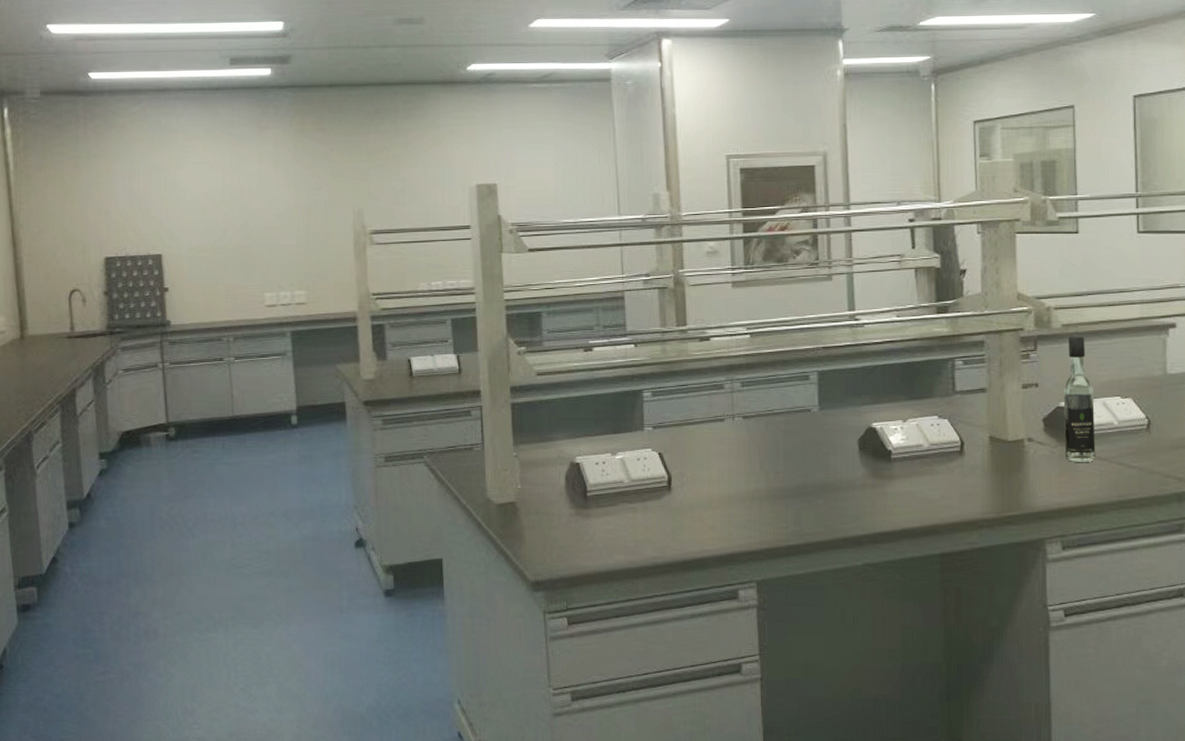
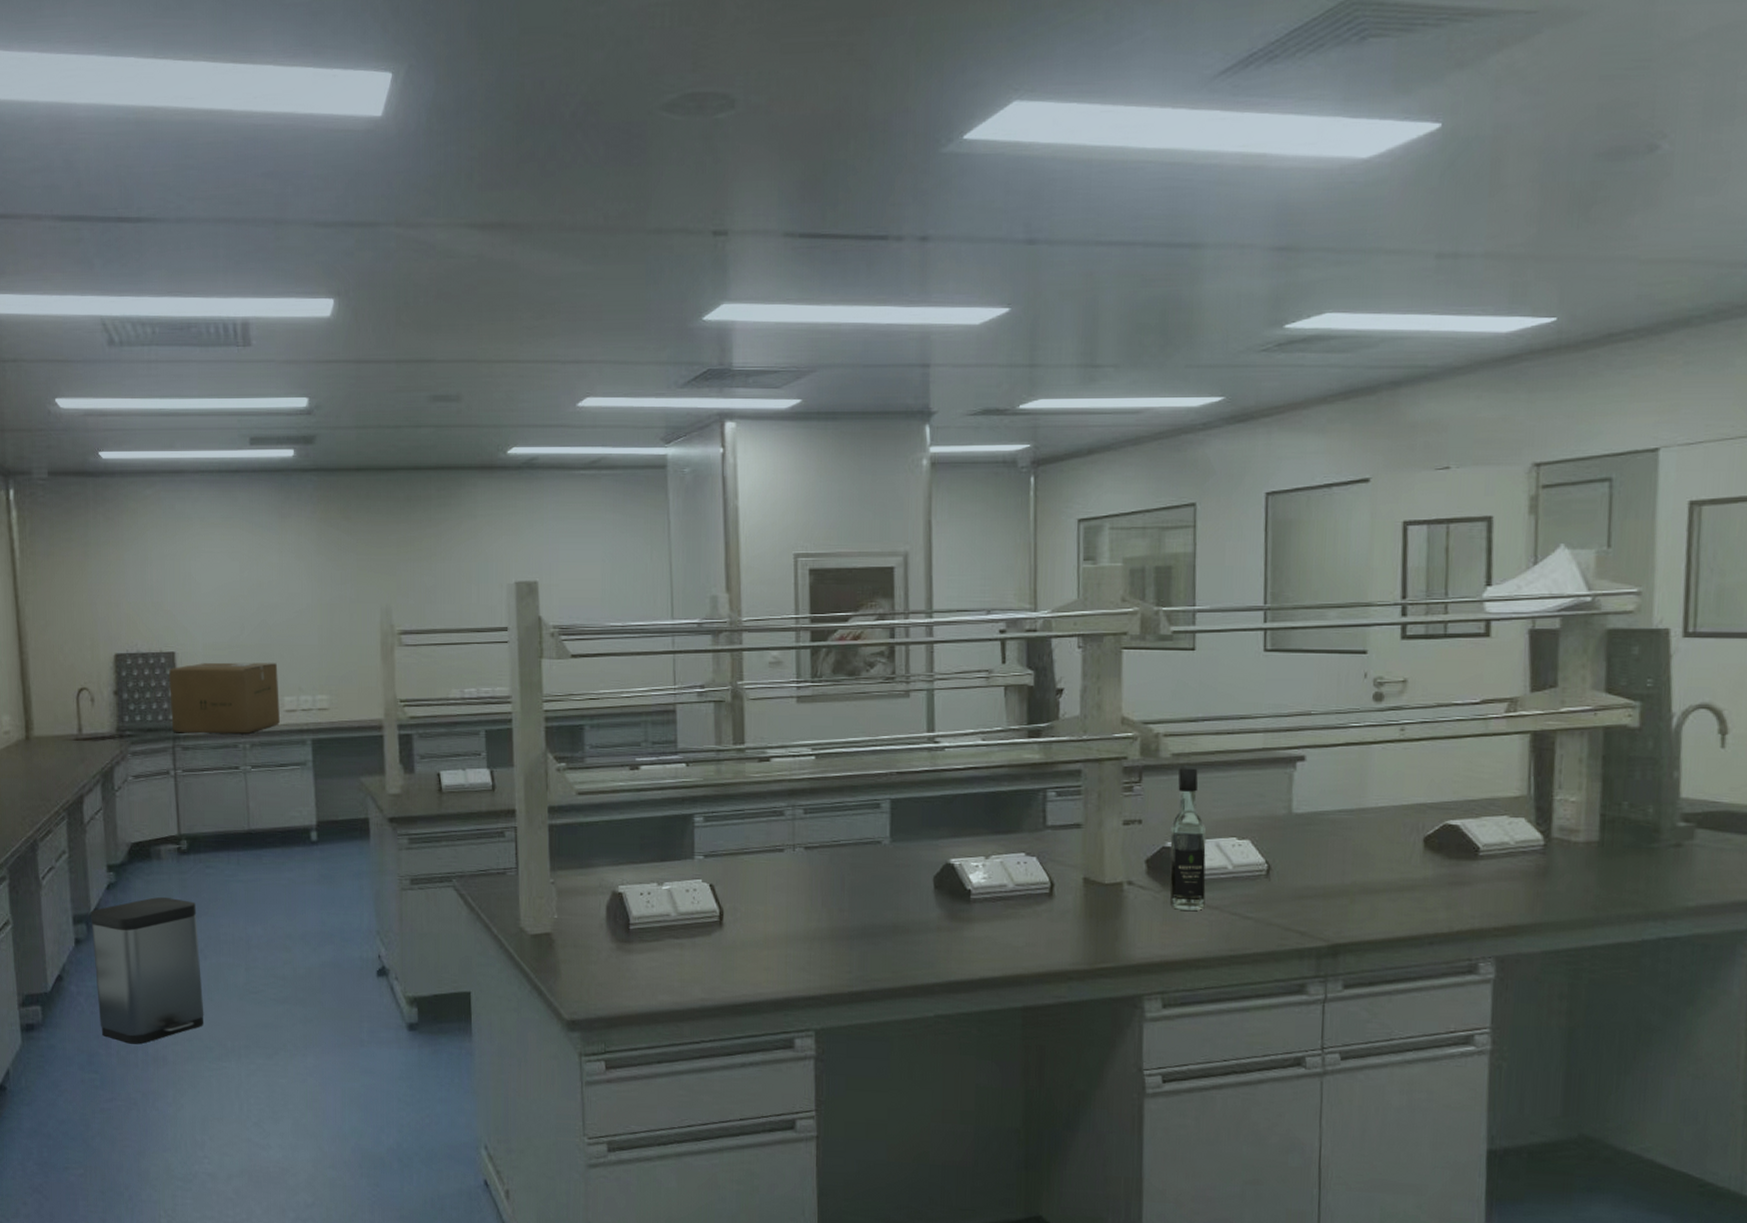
pedal bin: none [83,480,193,620] -> present [90,896,204,1044]
box: none [156,262,261,329] -> present [169,662,280,734]

